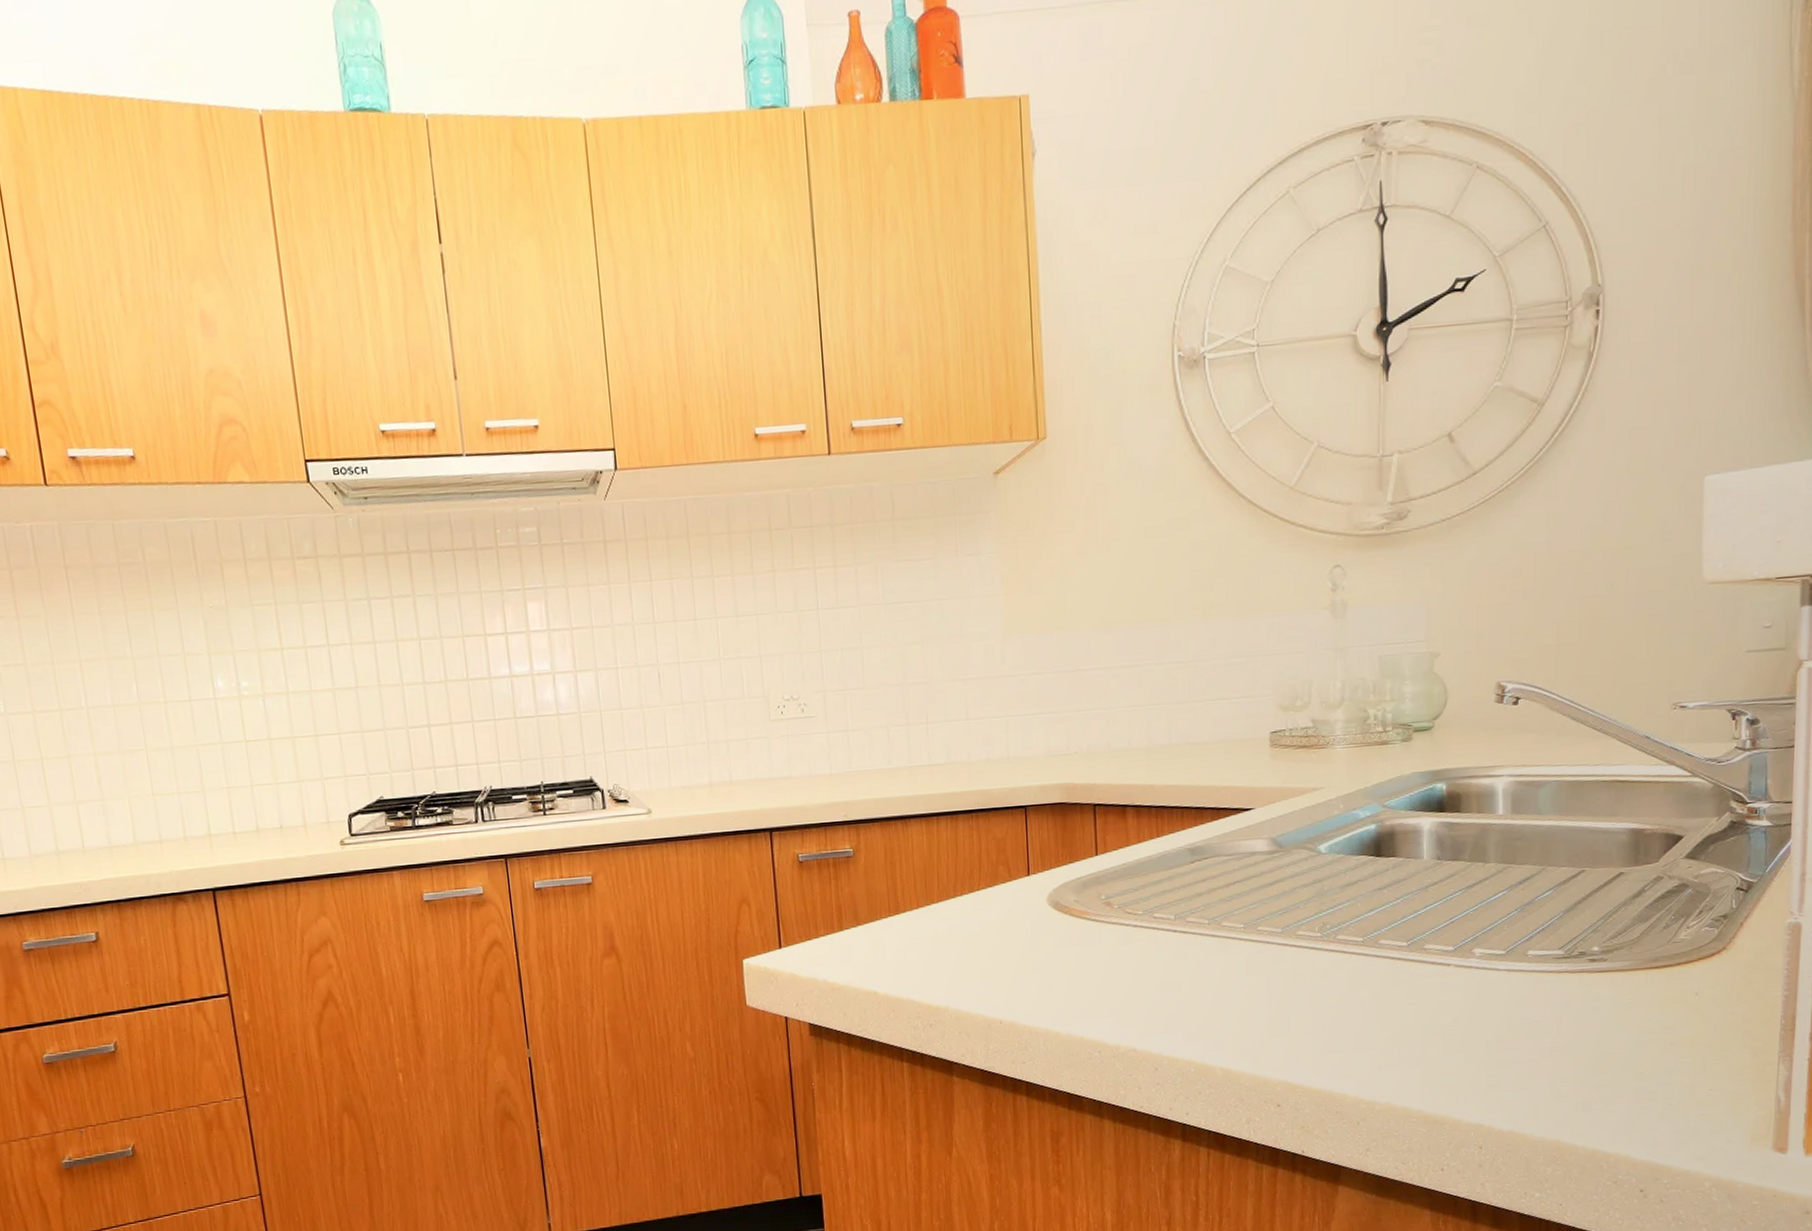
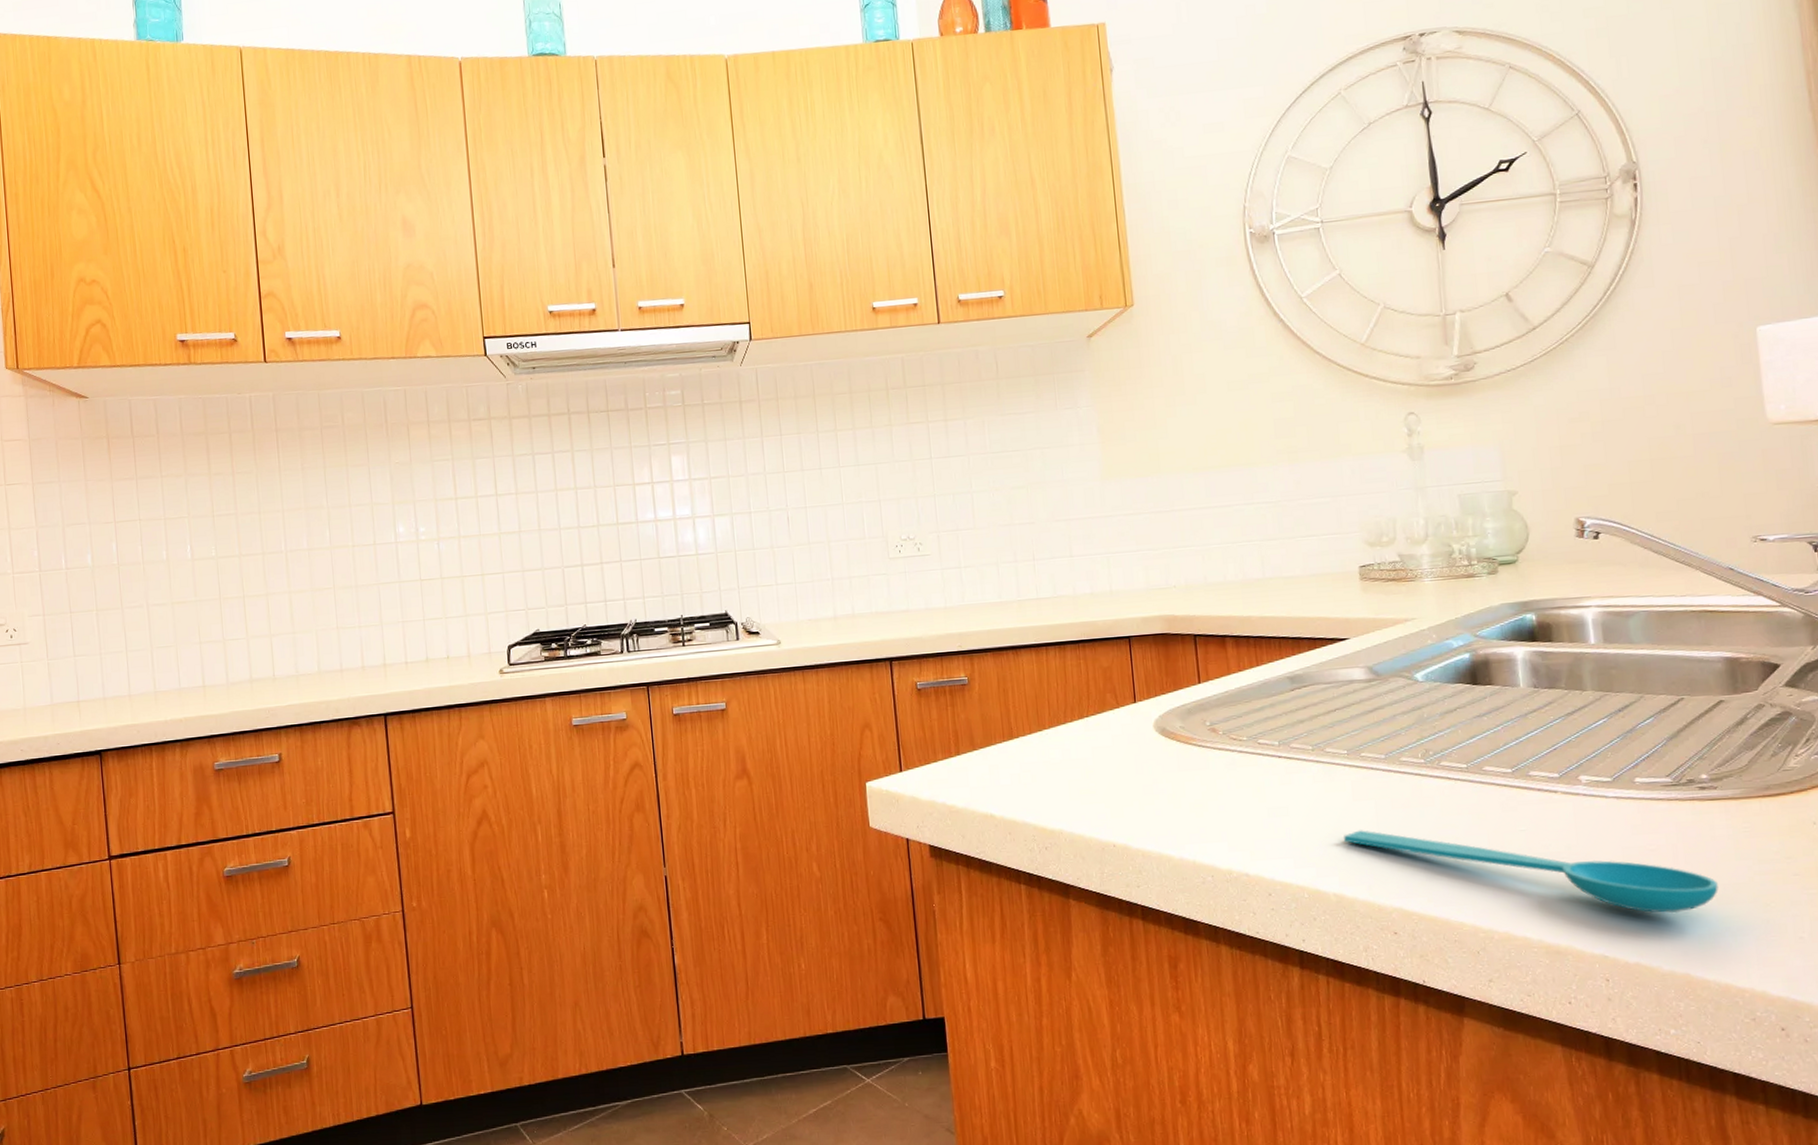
spoon: none [1234,1004,1597,1083] -> present [1344,830,1718,914]

